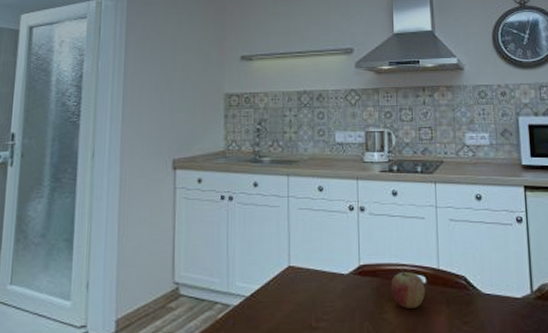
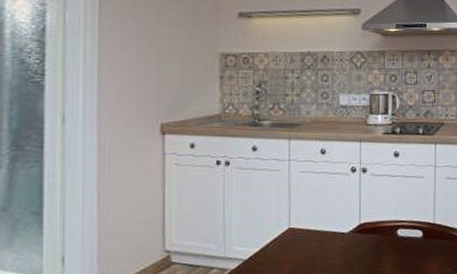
fruit: present [390,268,426,308] -> none [388,224,422,261]

